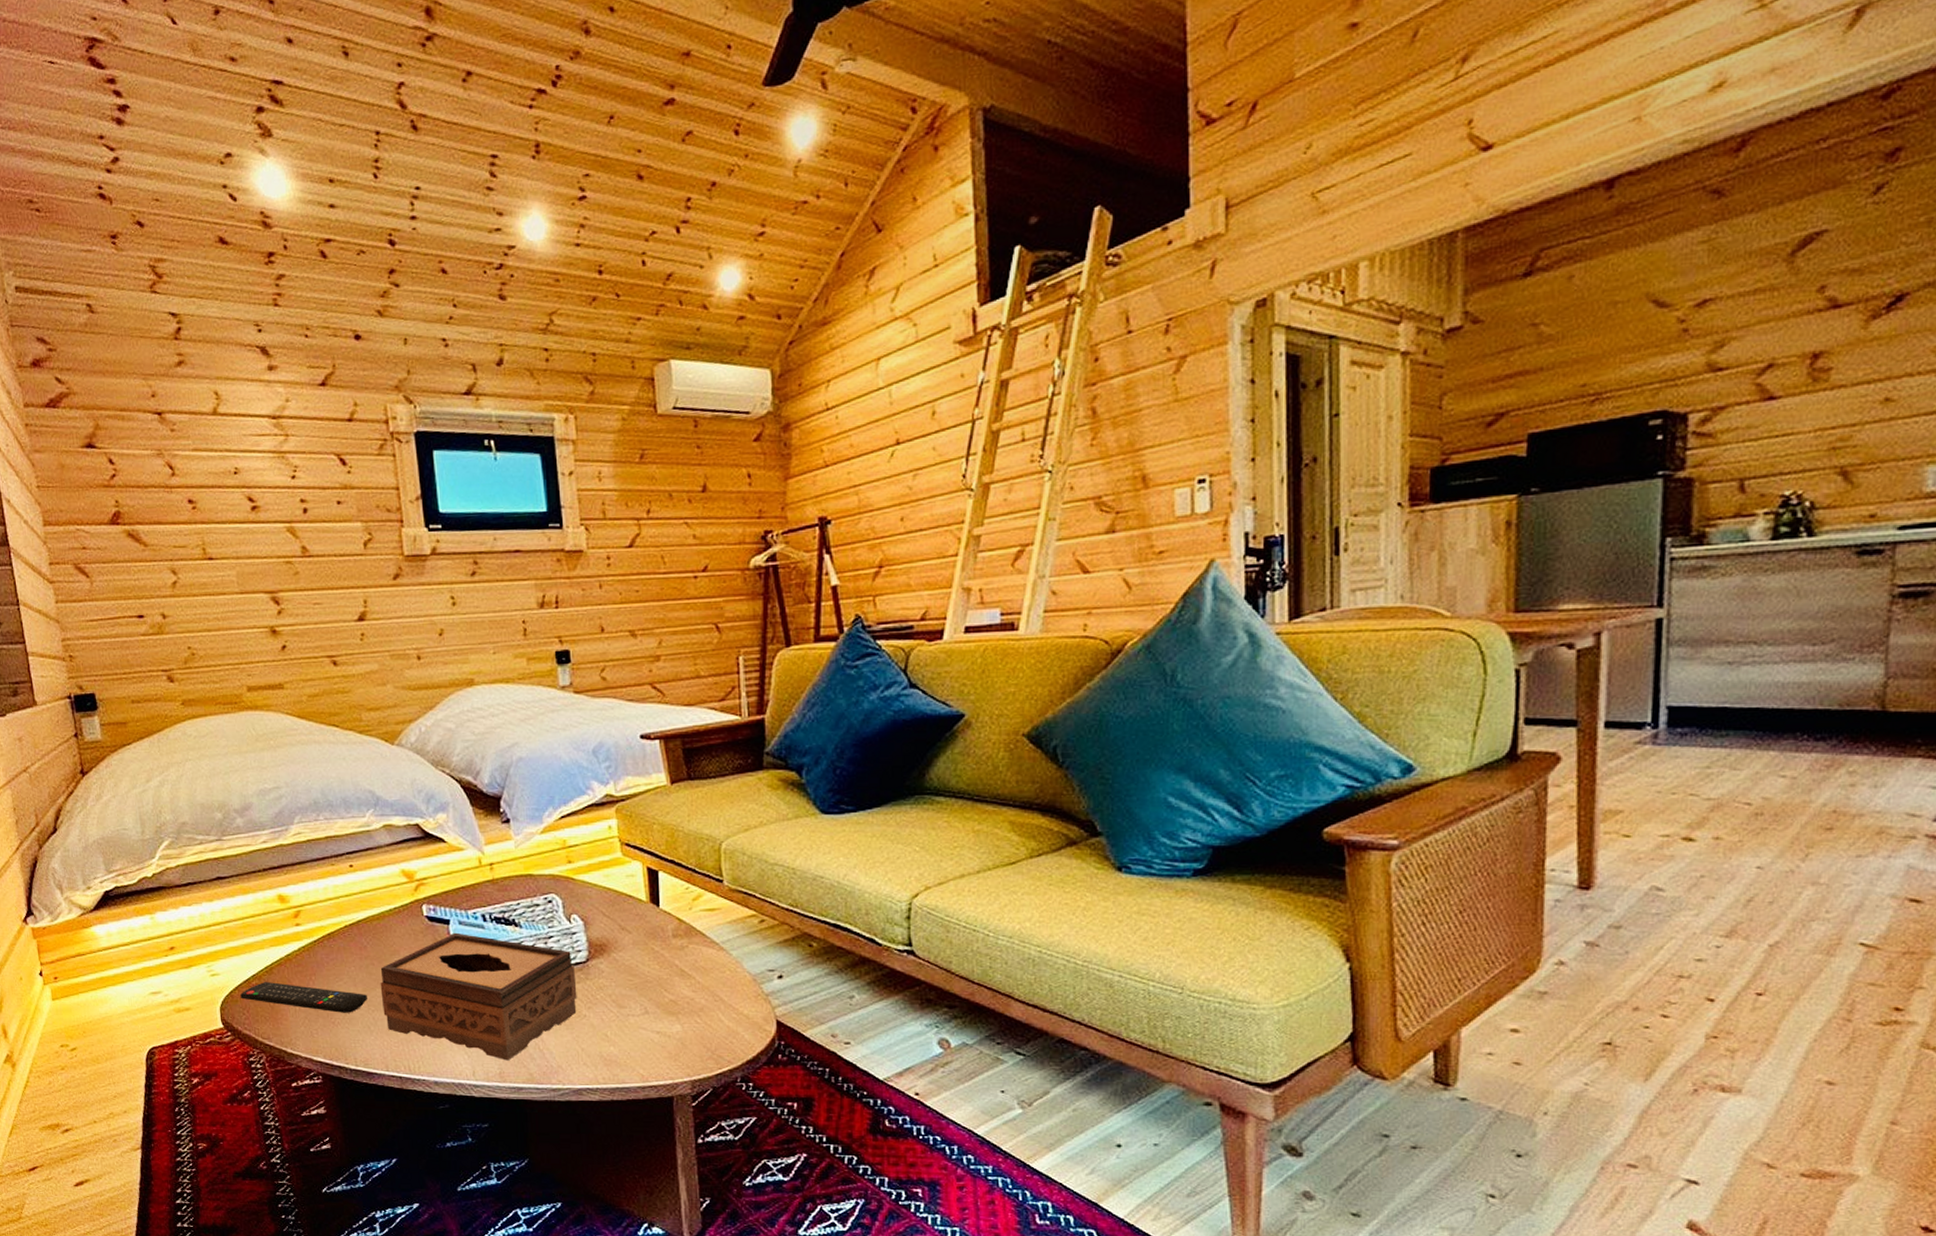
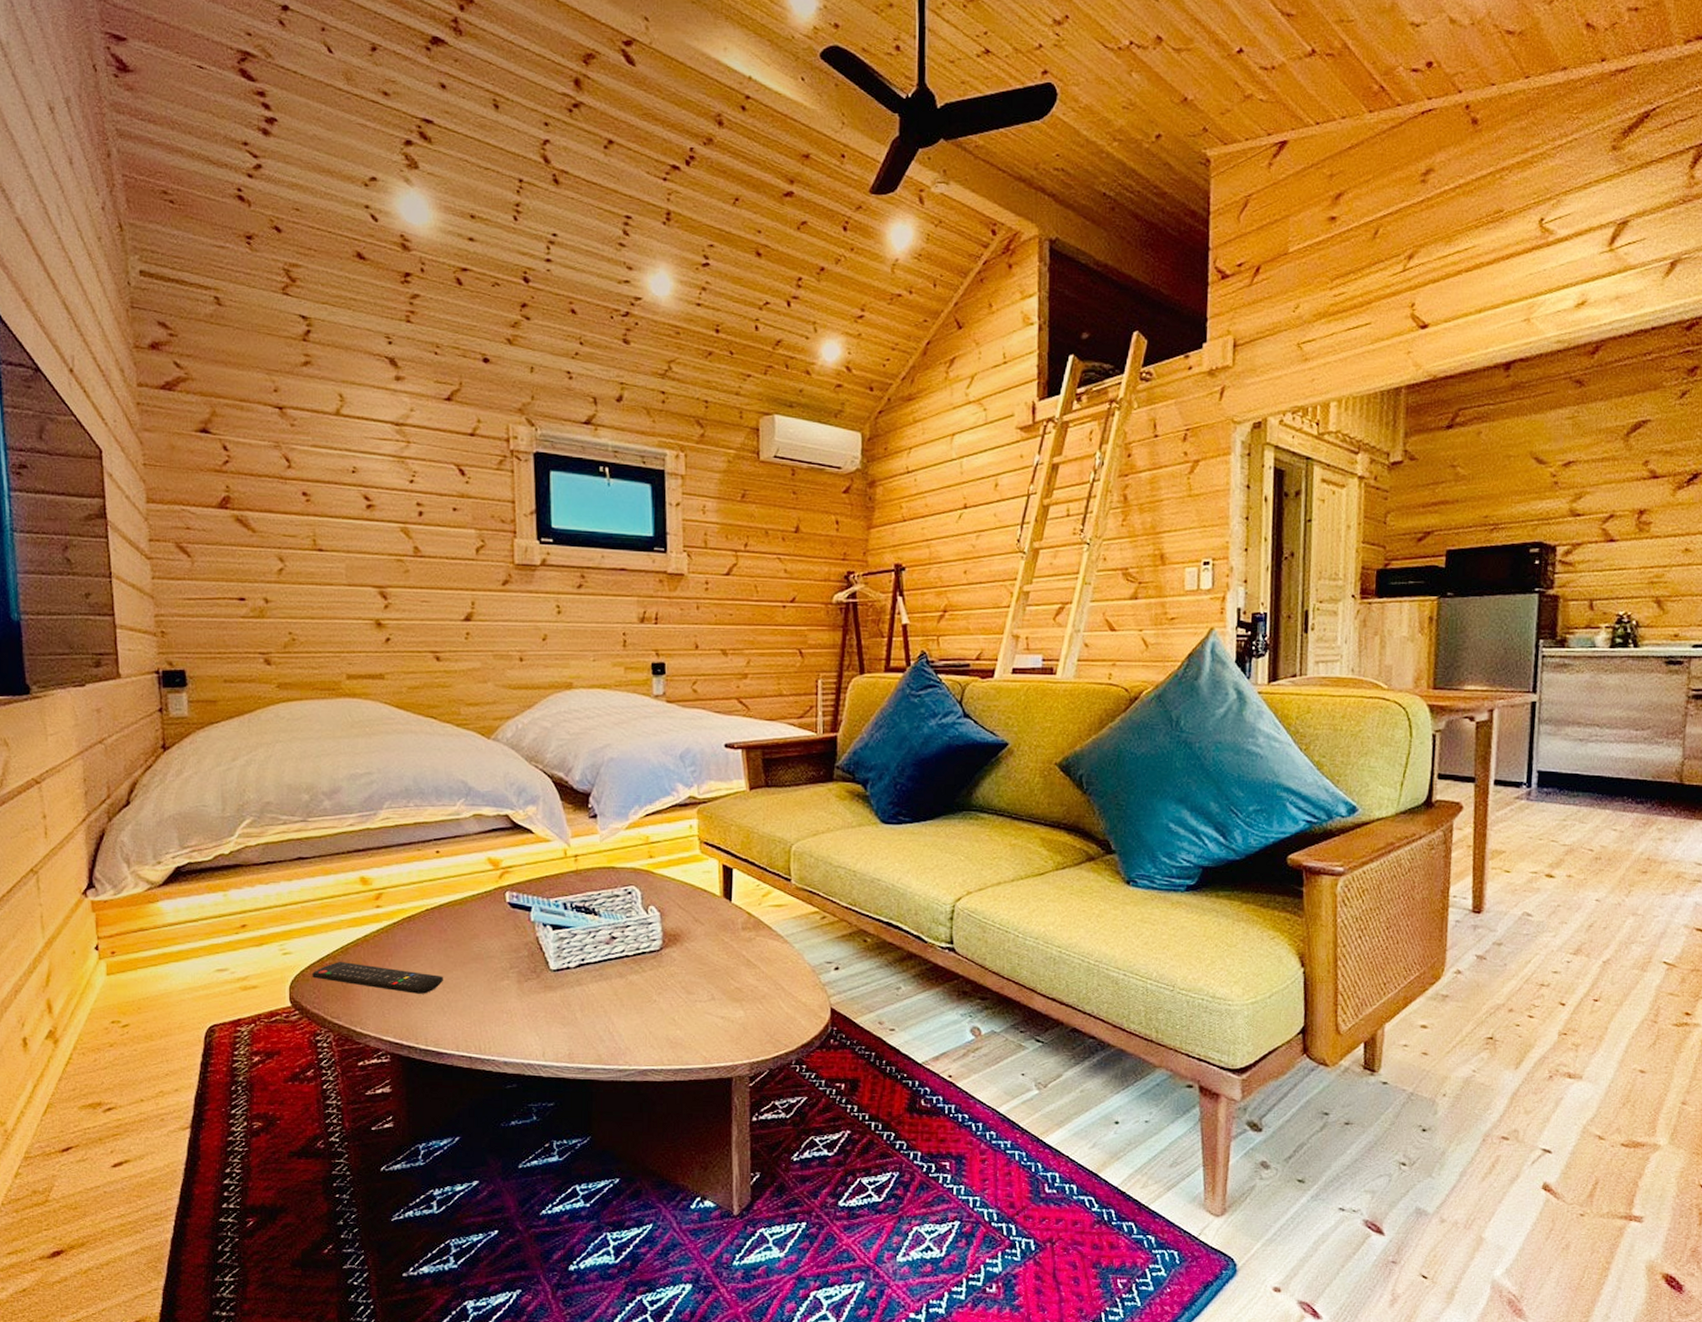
tissue box: present [380,932,577,1061] -> none [457,919,649,1042]

